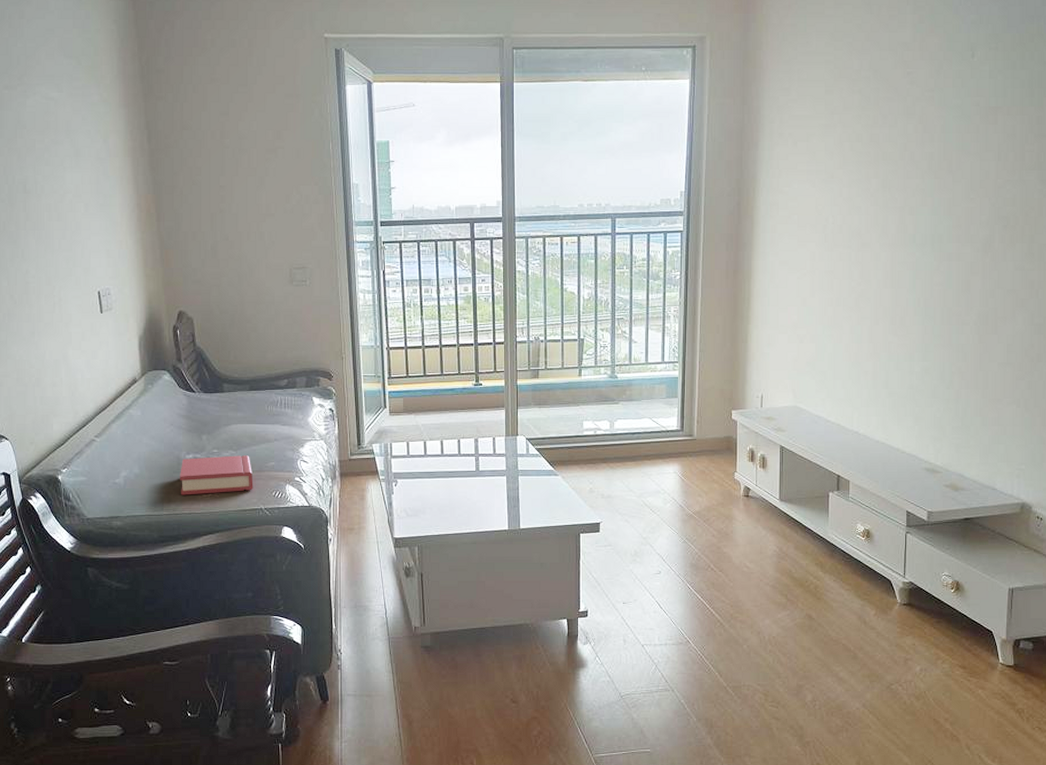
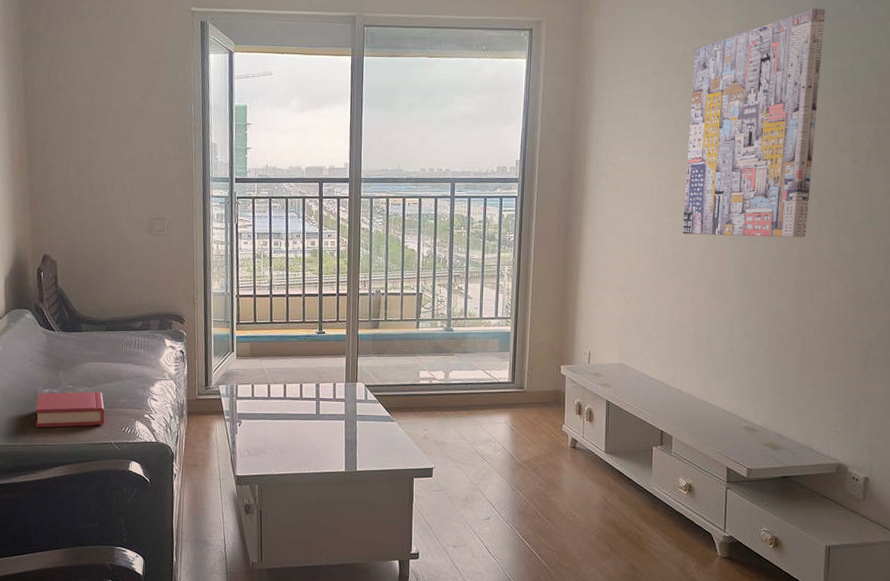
wall art: none [859,13,1012,266] -> present [682,8,825,238]

